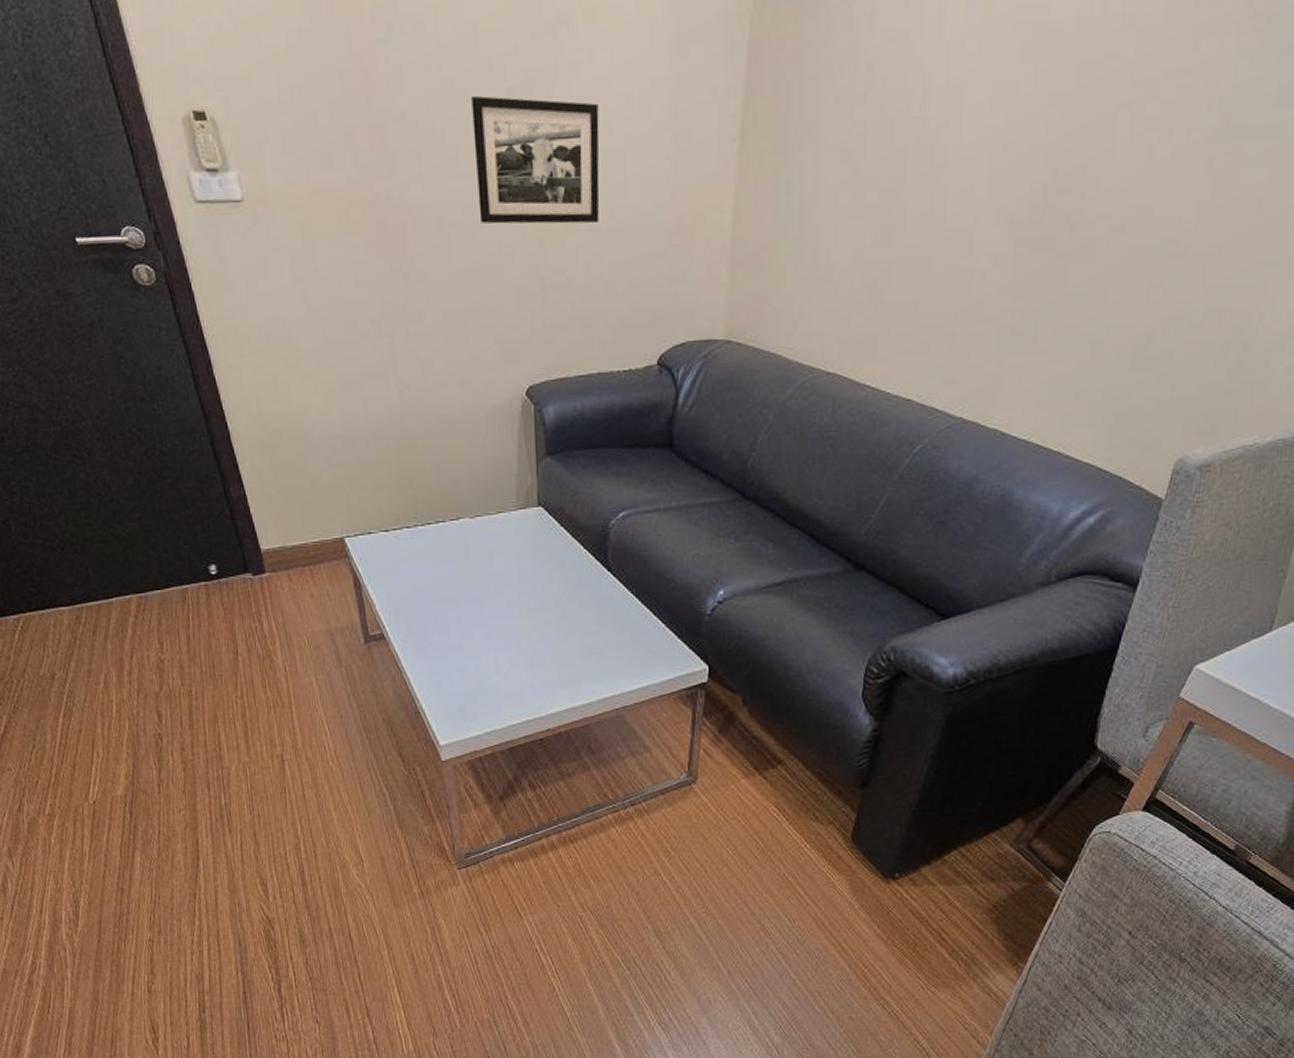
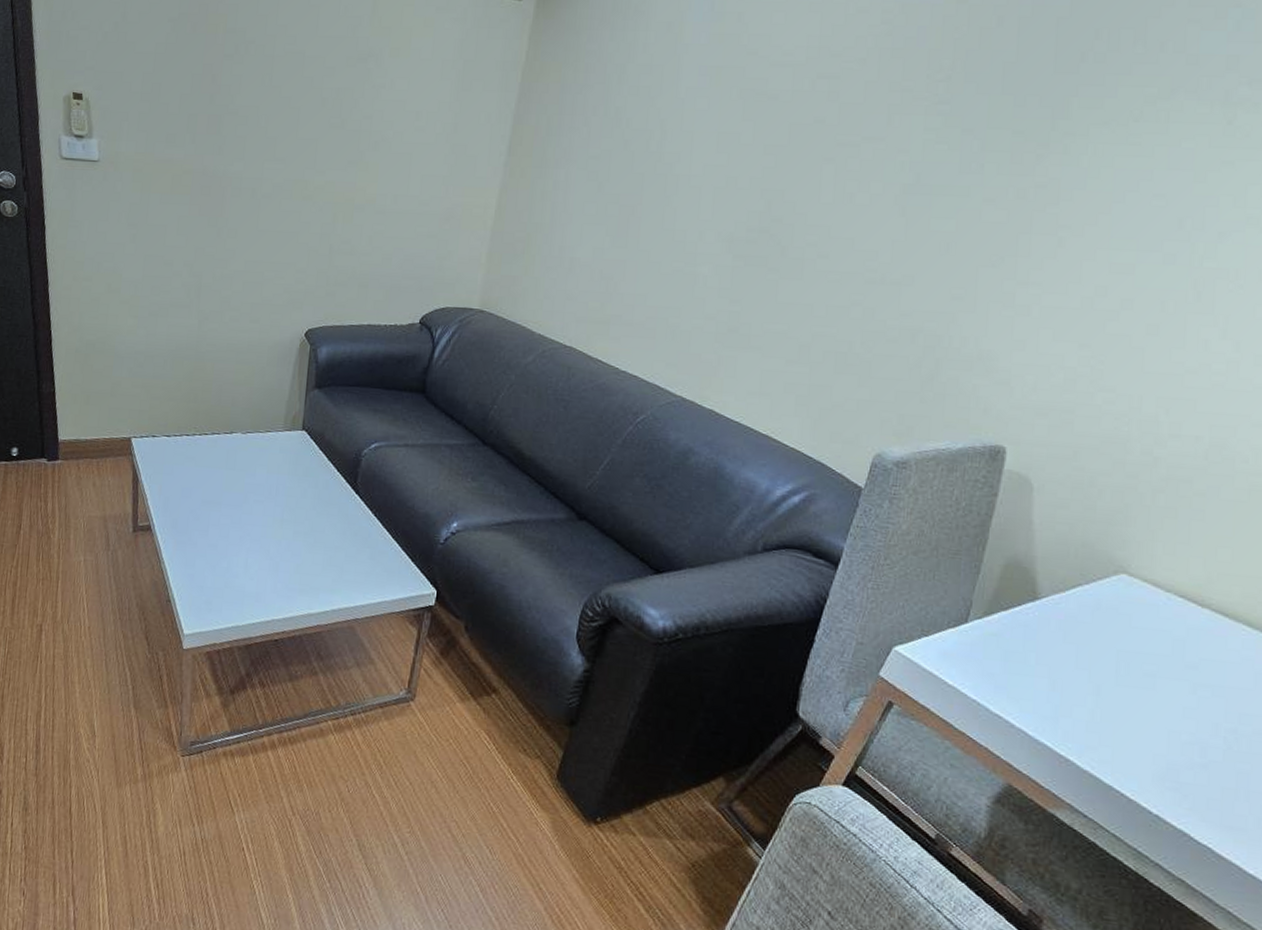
picture frame: present [471,96,600,224] -> none [286,103,394,206]

